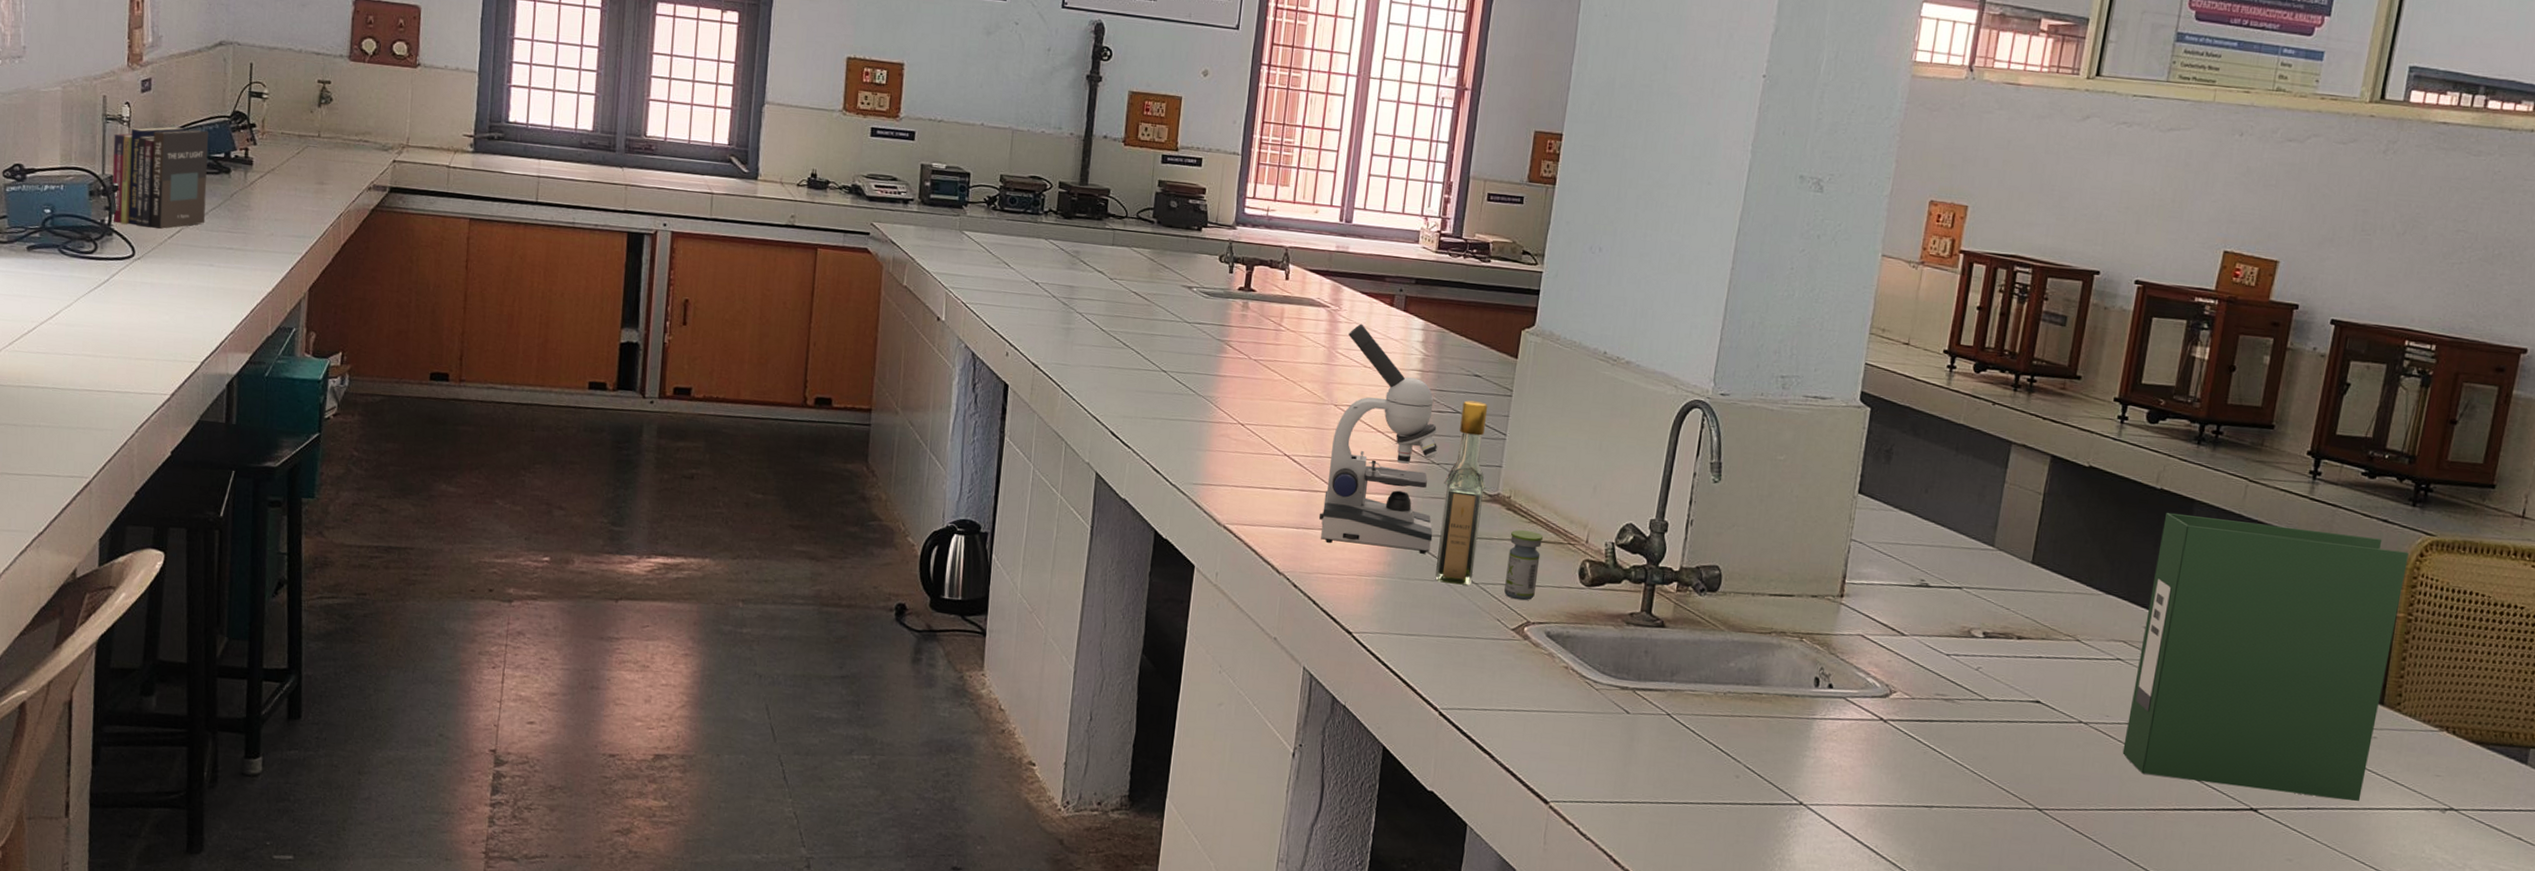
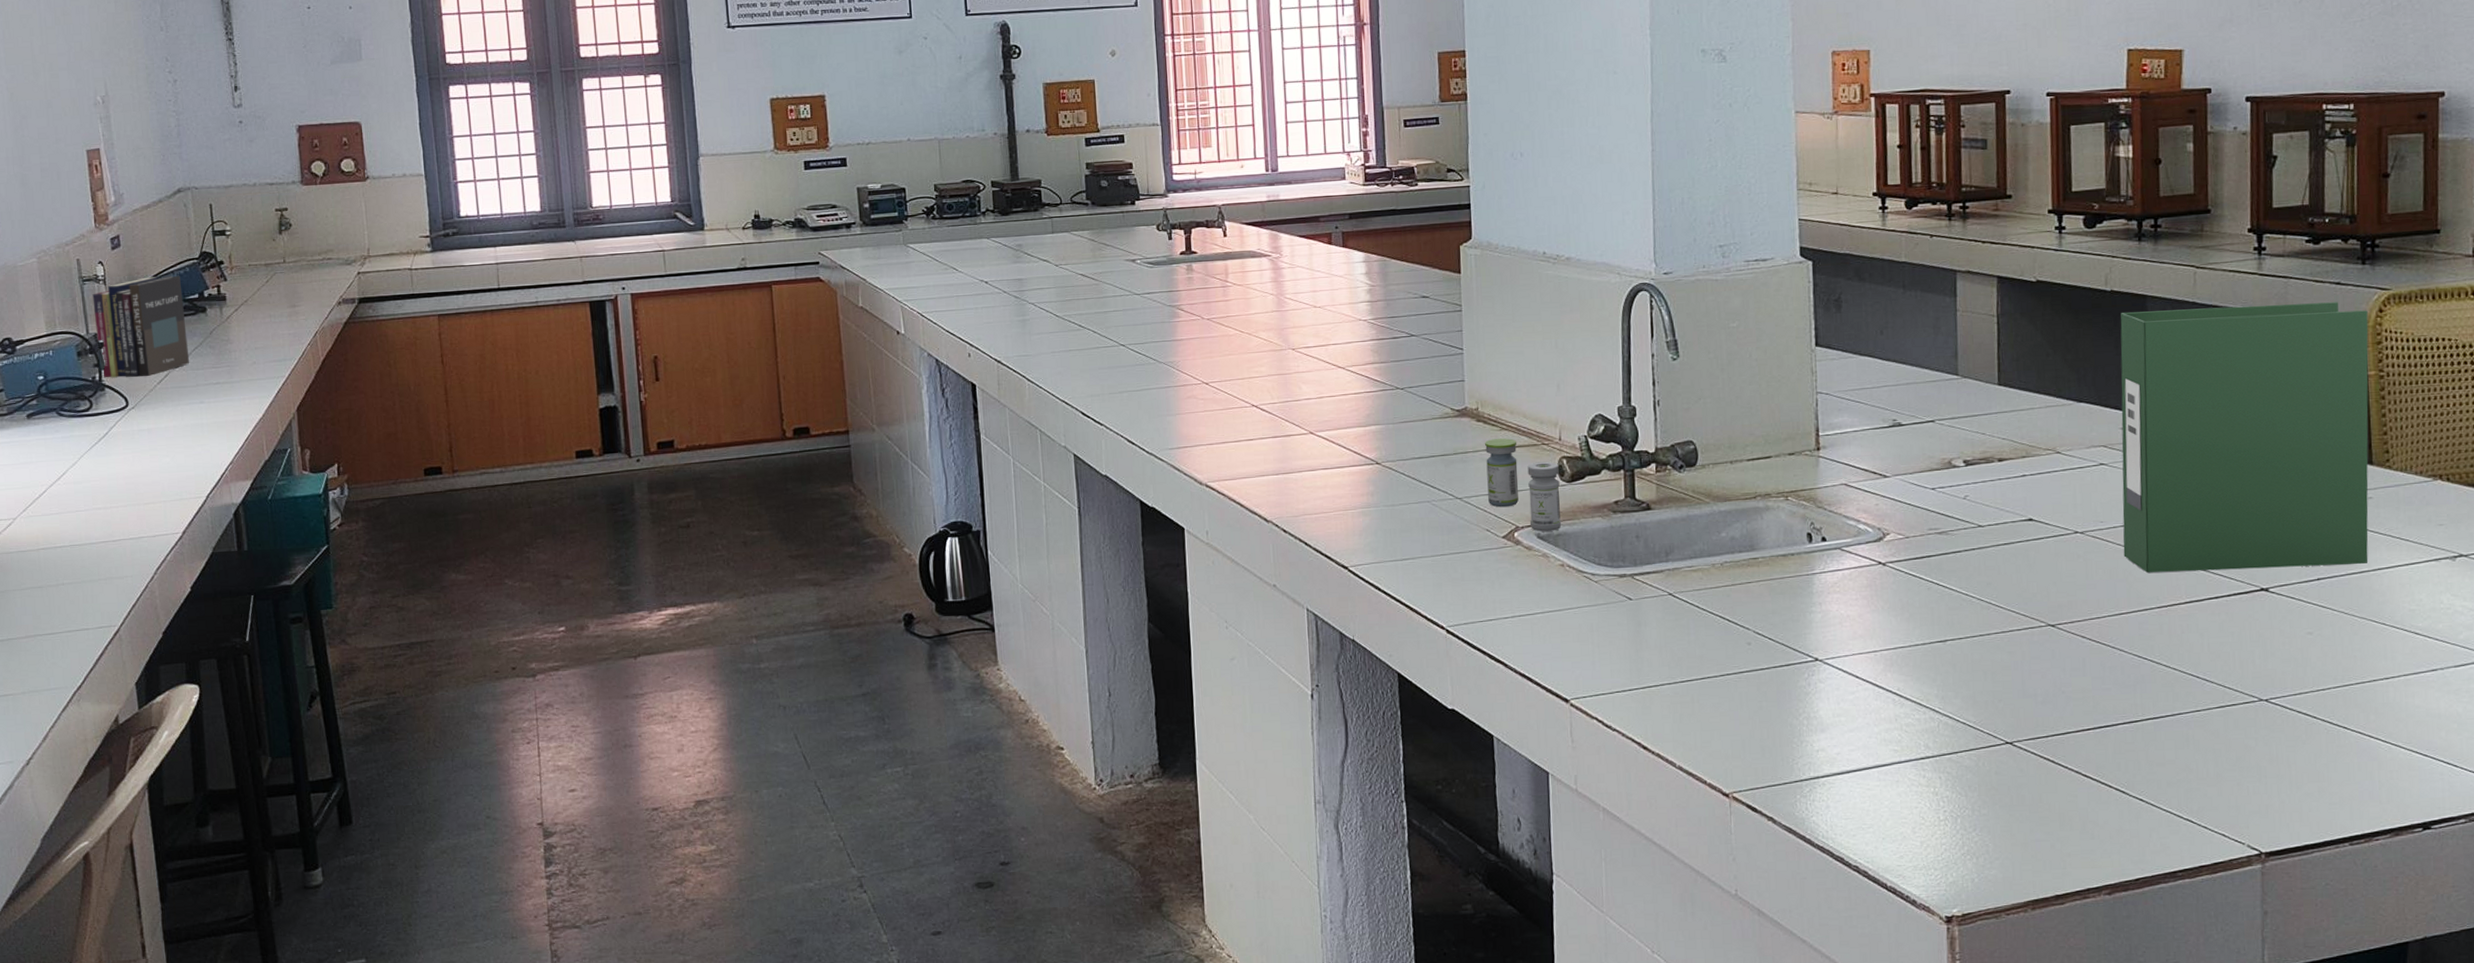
microscope: present [1318,323,1438,554] -> none [1293,266,1410,483]
bottle: present [1435,400,1488,586] -> none [1411,321,1455,503]
medicine bottle: none [1541,560,1582,632] -> present [1527,461,1562,532]

